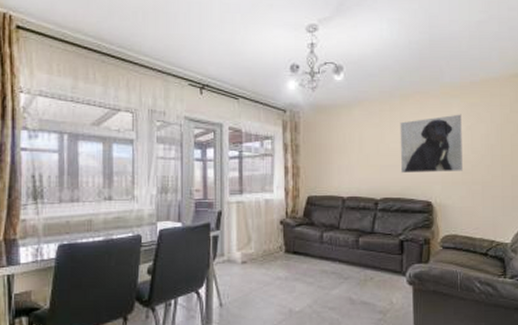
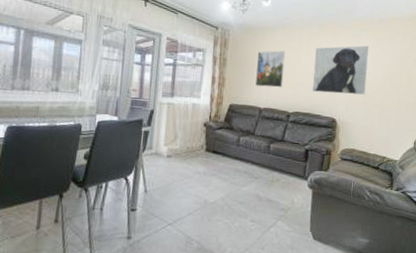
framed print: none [333,129,367,173] -> present [255,50,286,88]

